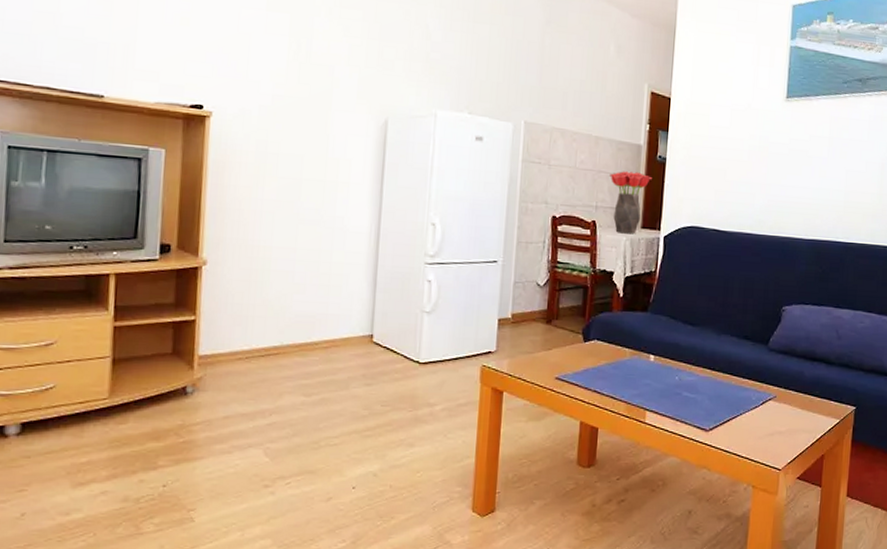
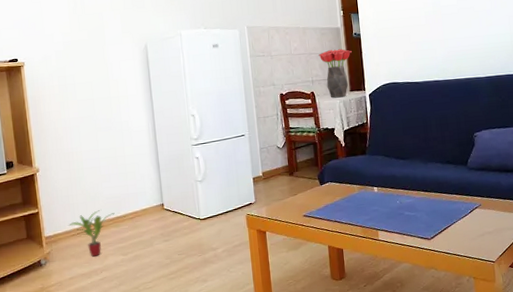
potted plant: none [235,330,304,392] -> present [69,210,115,257]

